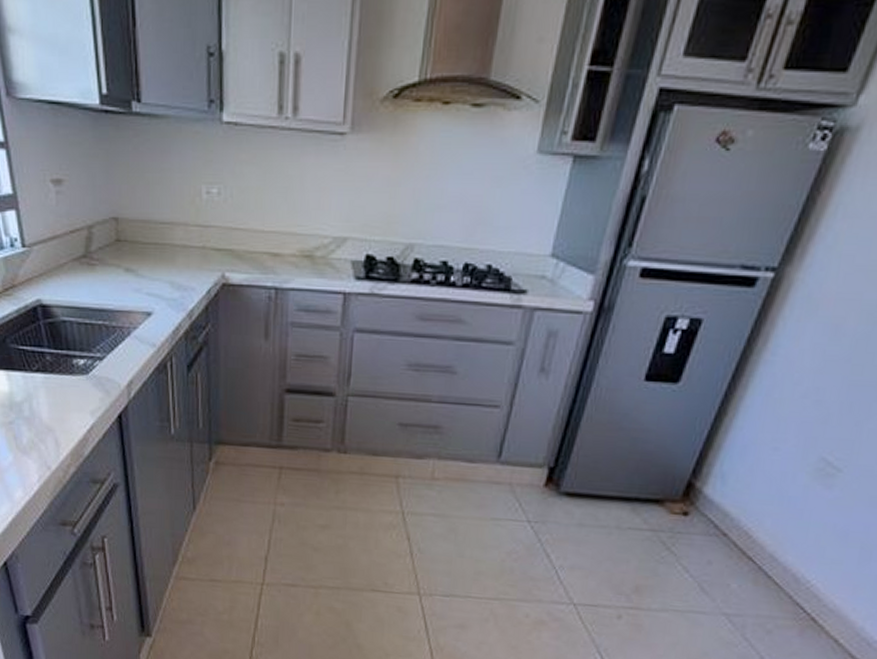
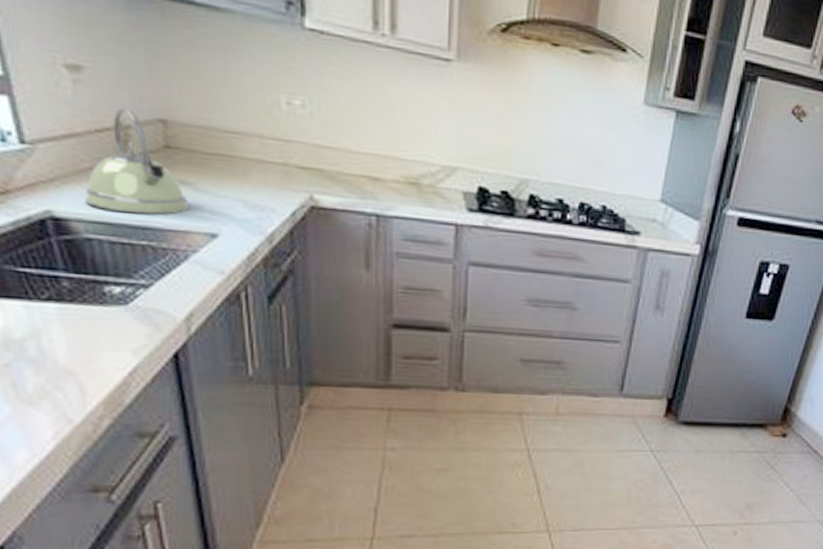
kettle: none [62,210,132,299] -> present [85,107,189,215]

